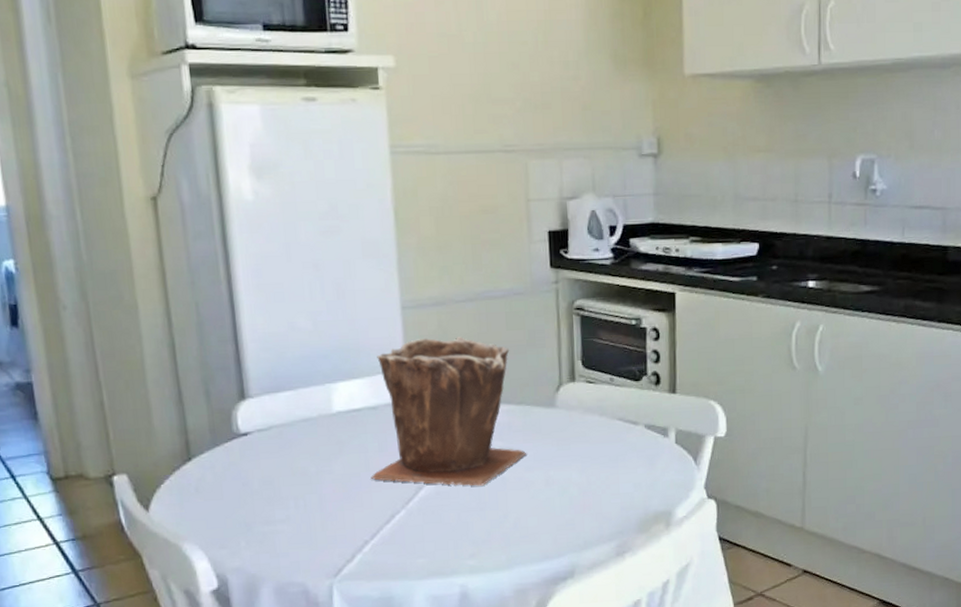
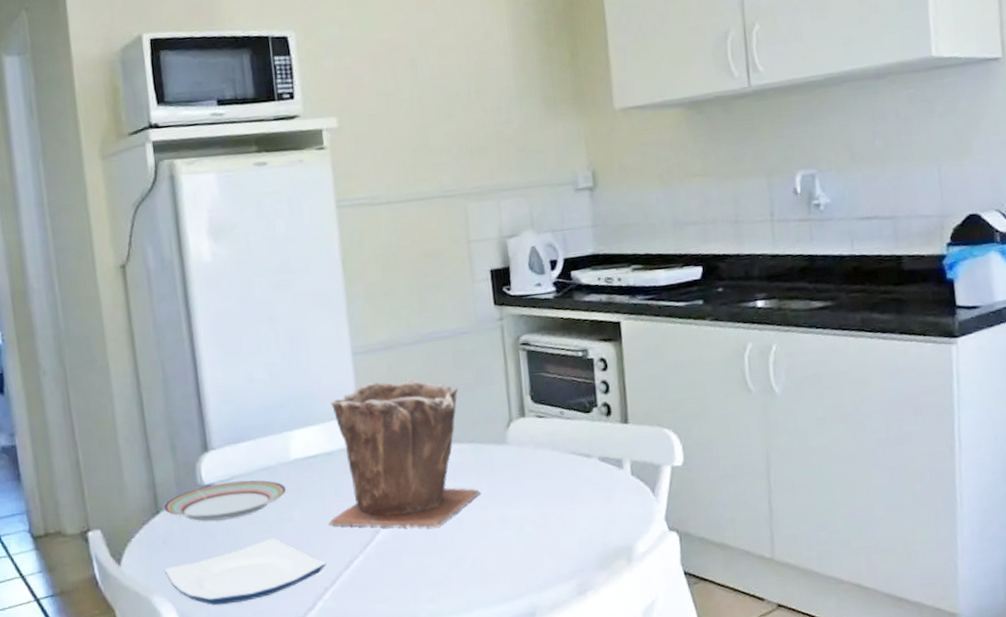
plate: none [195,430,328,471] -> present [162,480,287,521]
plate: none [195,490,367,555] -> present [164,538,326,606]

